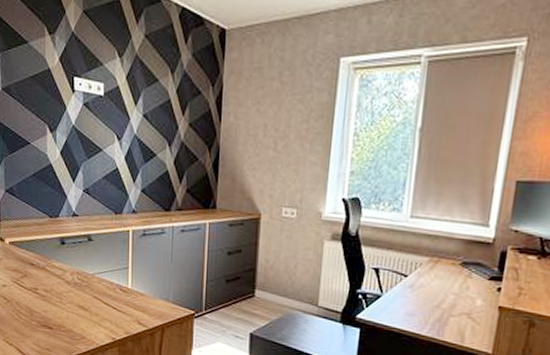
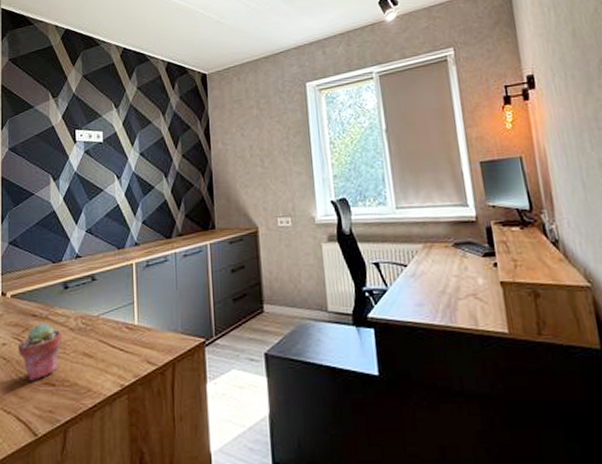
potted succulent: none [17,272,58,322] -> present [17,322,62,381]

